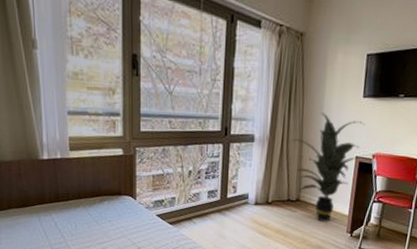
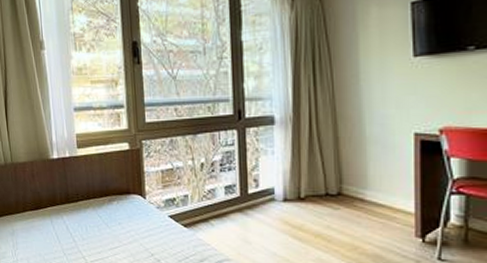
indoor plant: present [291,113,365,223] -> none [321,81,421,223]

